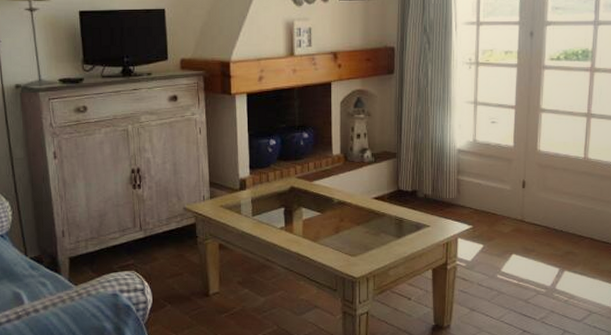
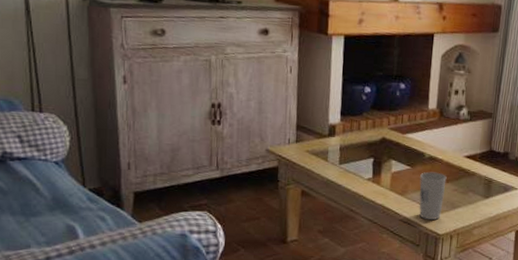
cup: none [331,216,357,264] -> present [419,171,447,221]

